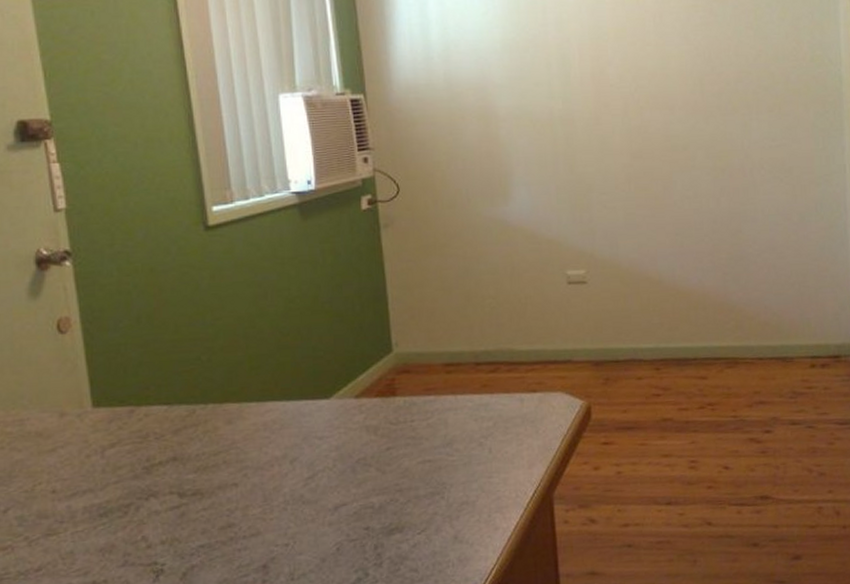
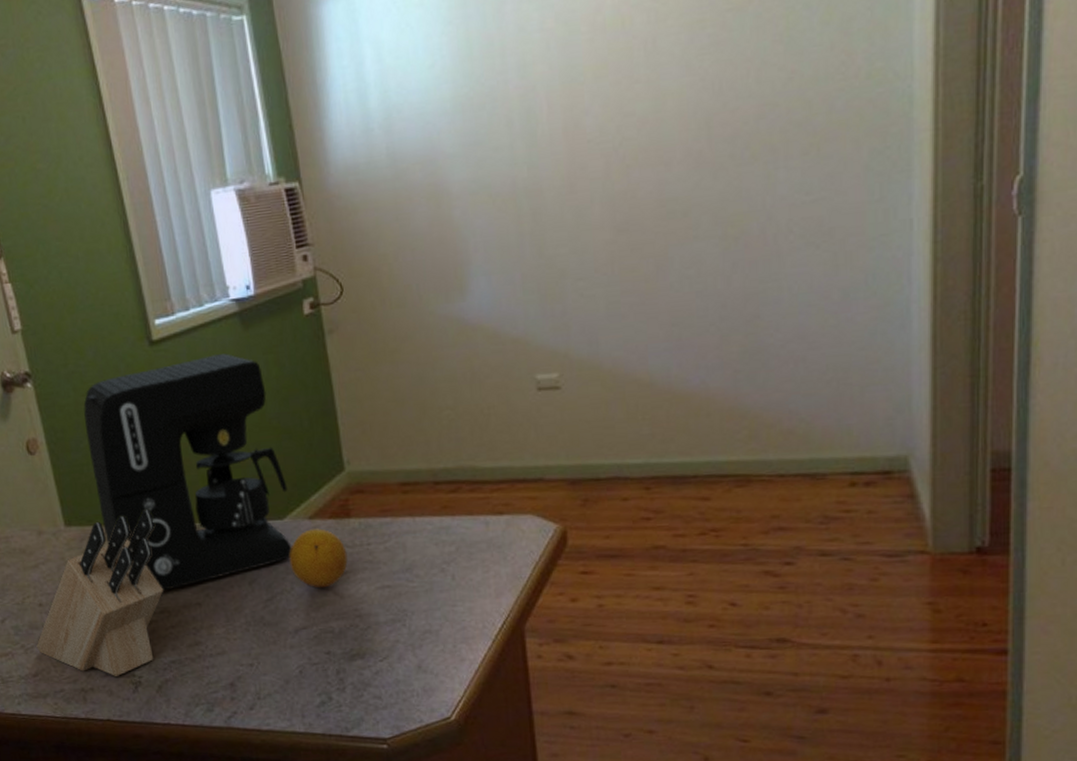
knife block: none [43,389,197,567] -> present [36,509,163,678]
coffee maker: none [126,241,337,472] -> present [83,353,292,591]
fruit: none [333,407,391,465] -> present [289,528,348,589]

